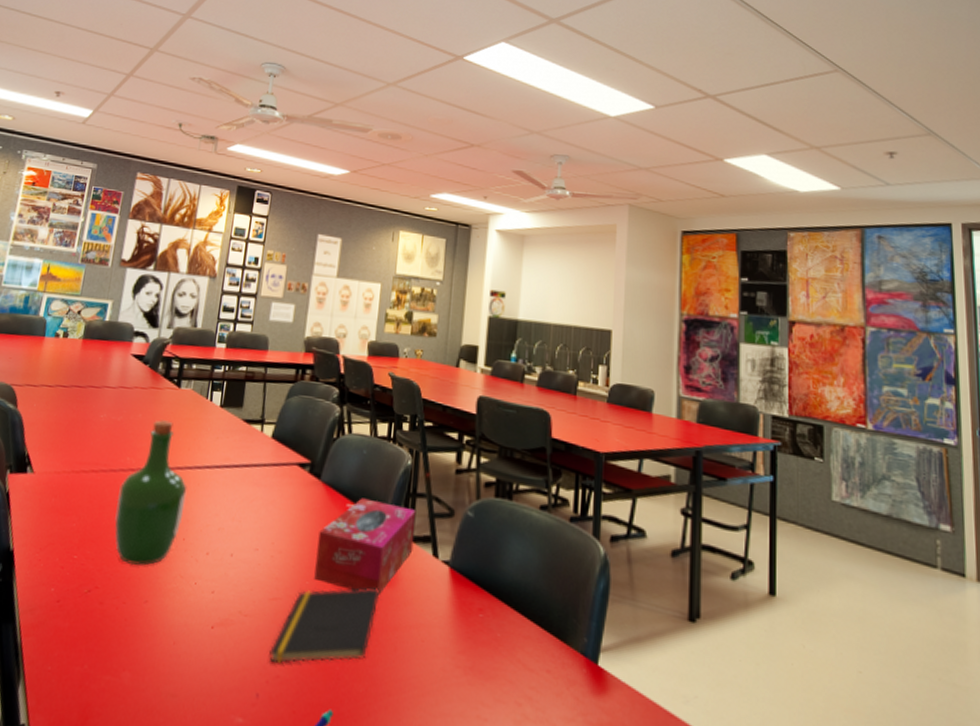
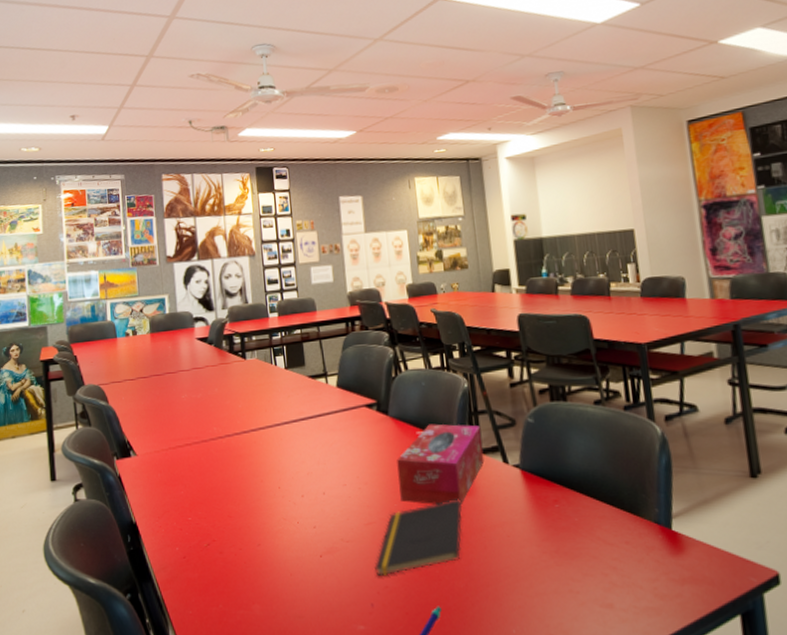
wine bottle: present [114,420,187,566] -> none [213,389,274,517]

